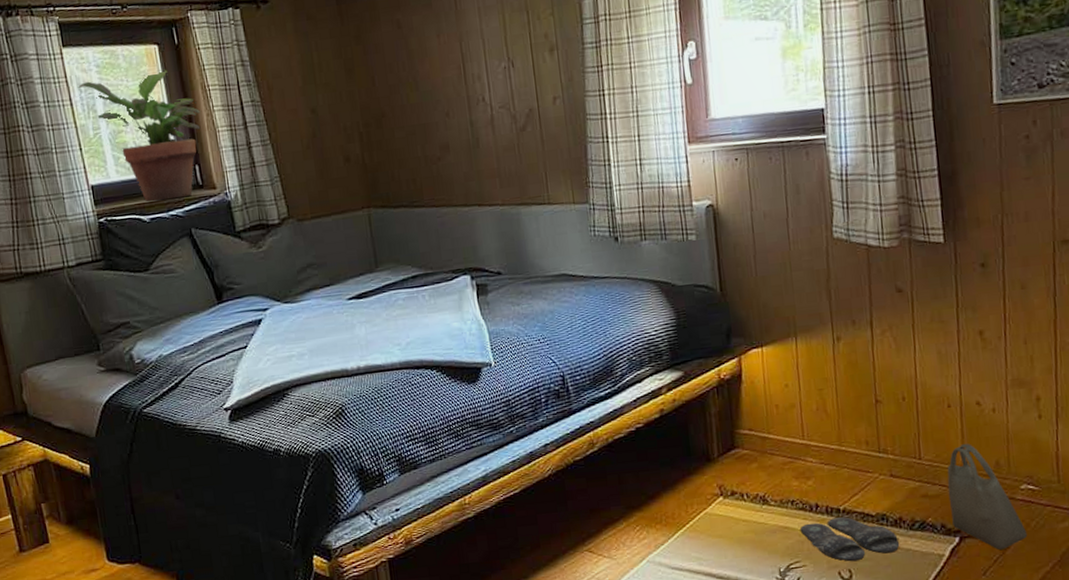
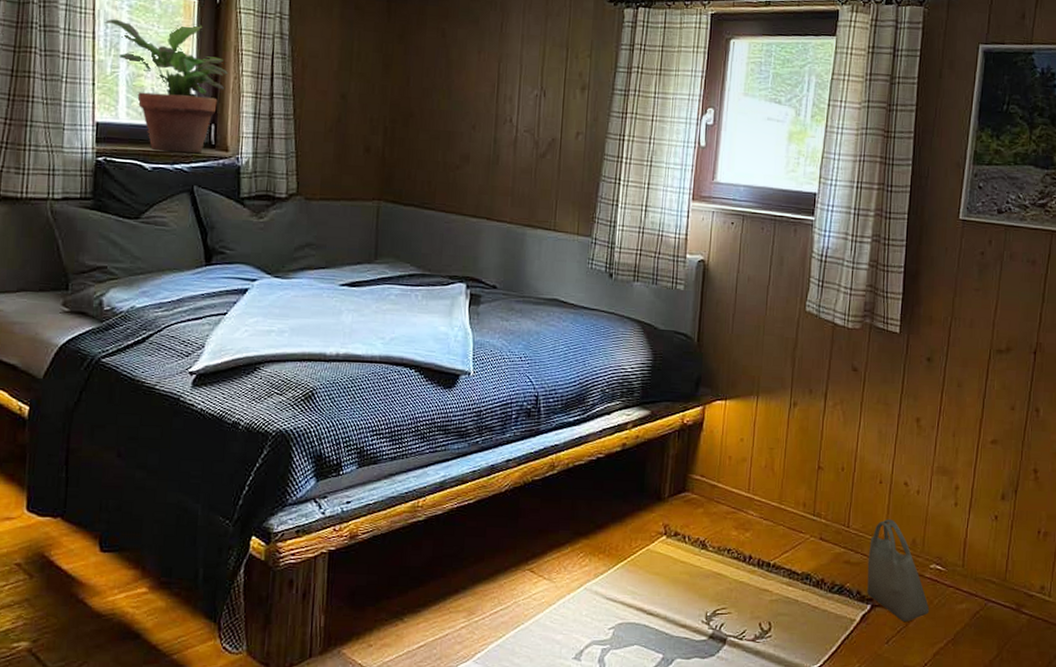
slippers: present [801,517,899,562] -> none [732,571,817,615]

